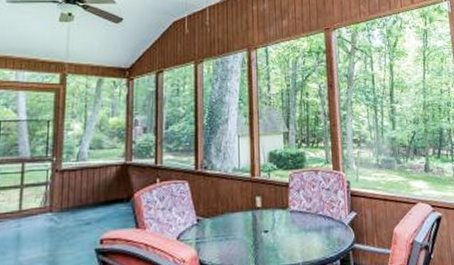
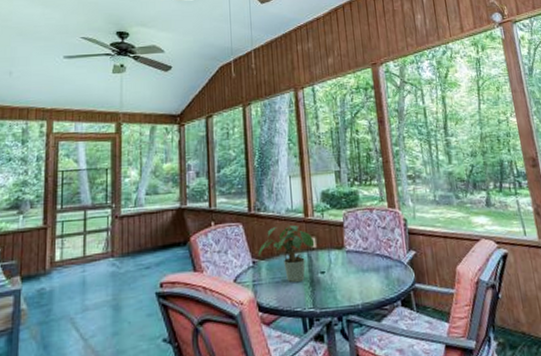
potted plant: none [203,185,260,241] -> present [258,225,315,282]

